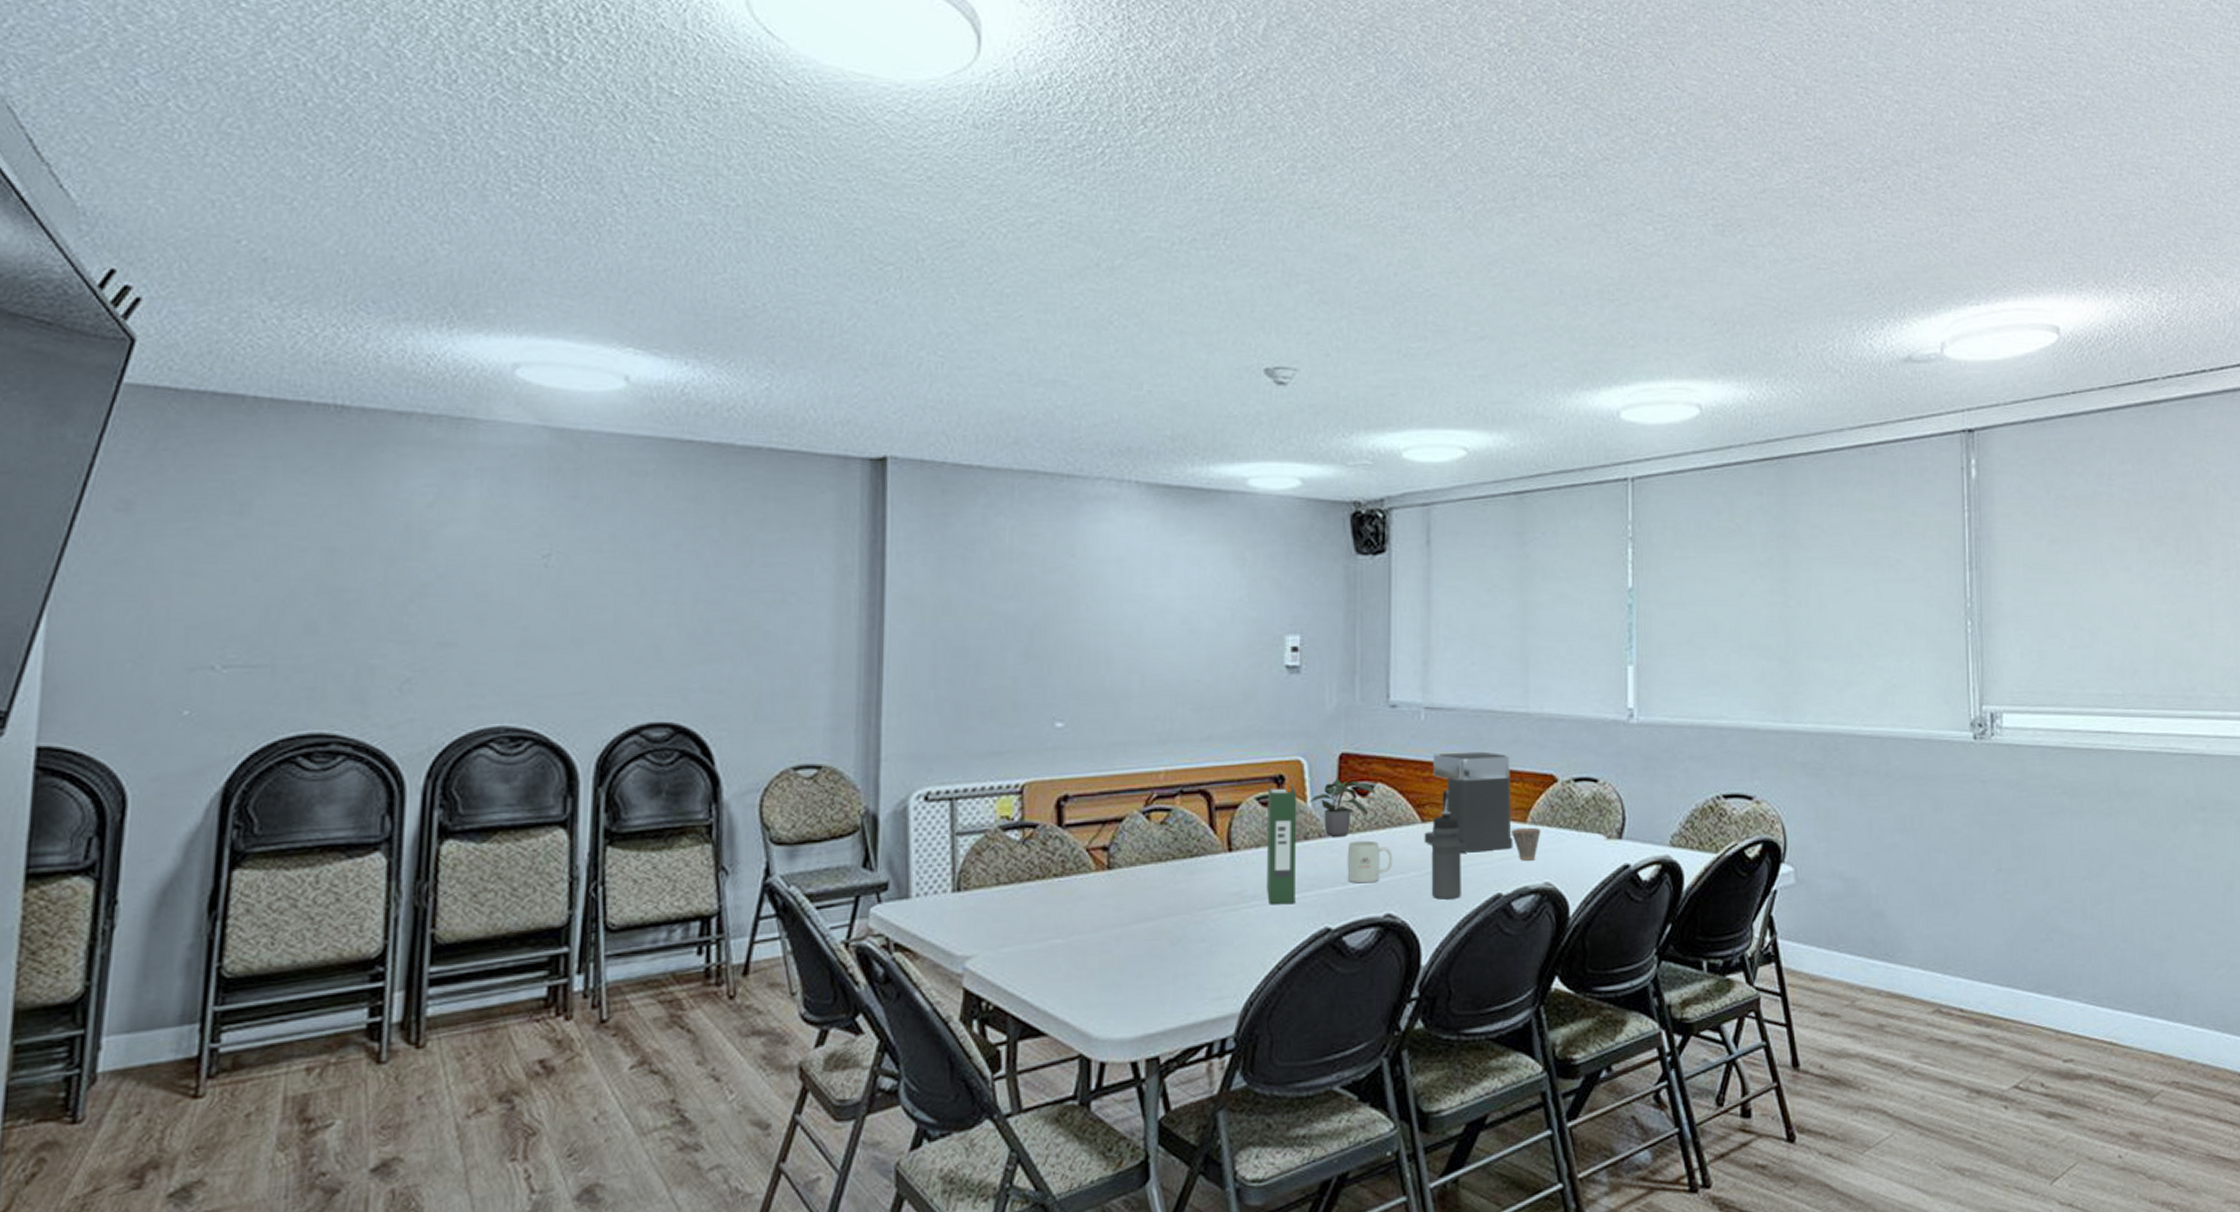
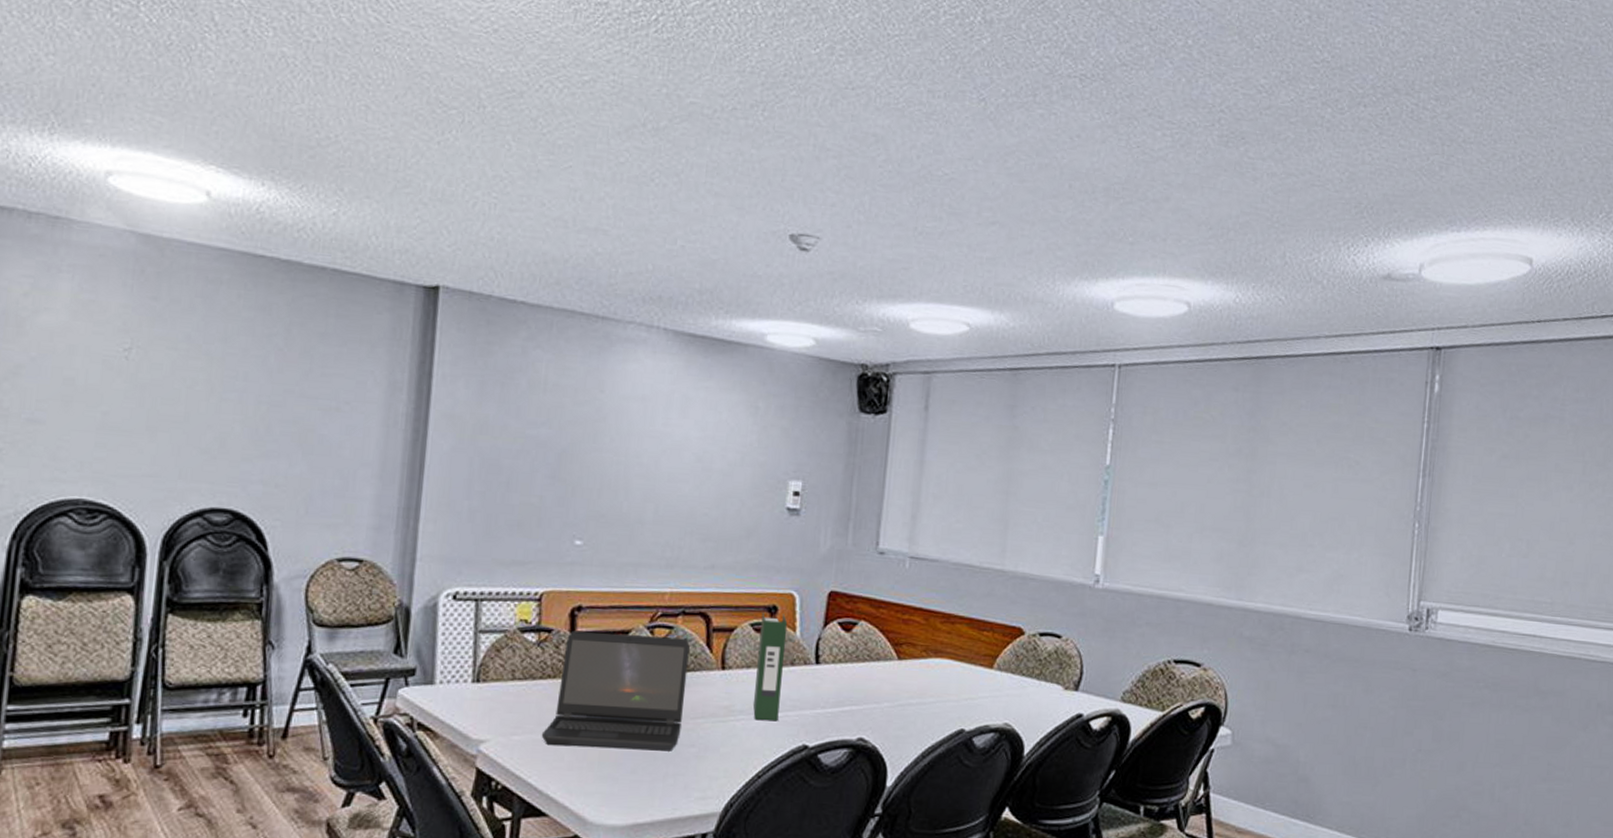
laptop computer: none [1033,821,1191,954] -> present [541,630,690,751]
potted plant: present [1309,779,1376,837] -> none [798,613,859,666]
mug: present [1347,840,1394,884] -> none [826,670,870,709]
coffee maker: present [1424,751,1513,853] -> none [898,599,983,691]
water bottle: present [1431,811,1461,900] -> none [901,651,932,730]
cup: present [1510,827,1541,861] -> none [978,672,1006,703]

